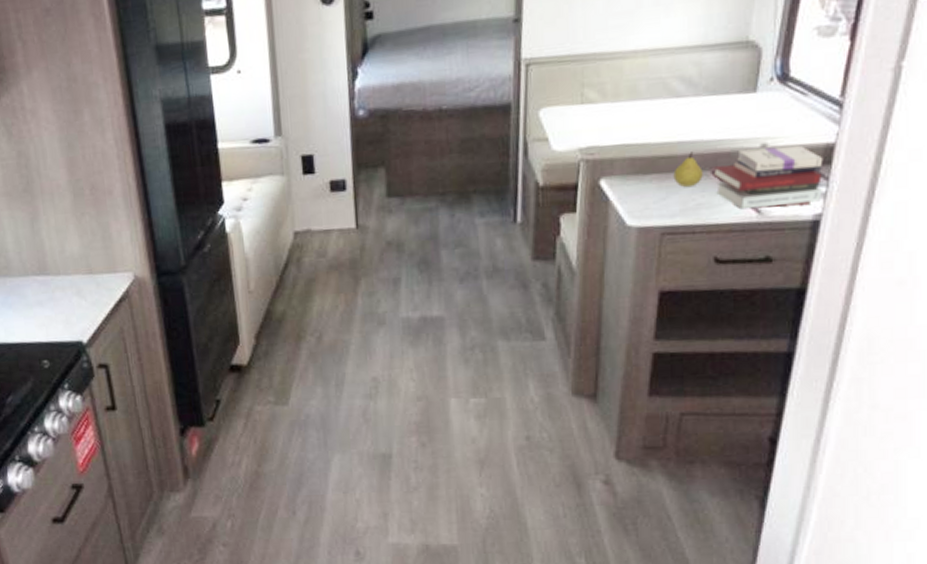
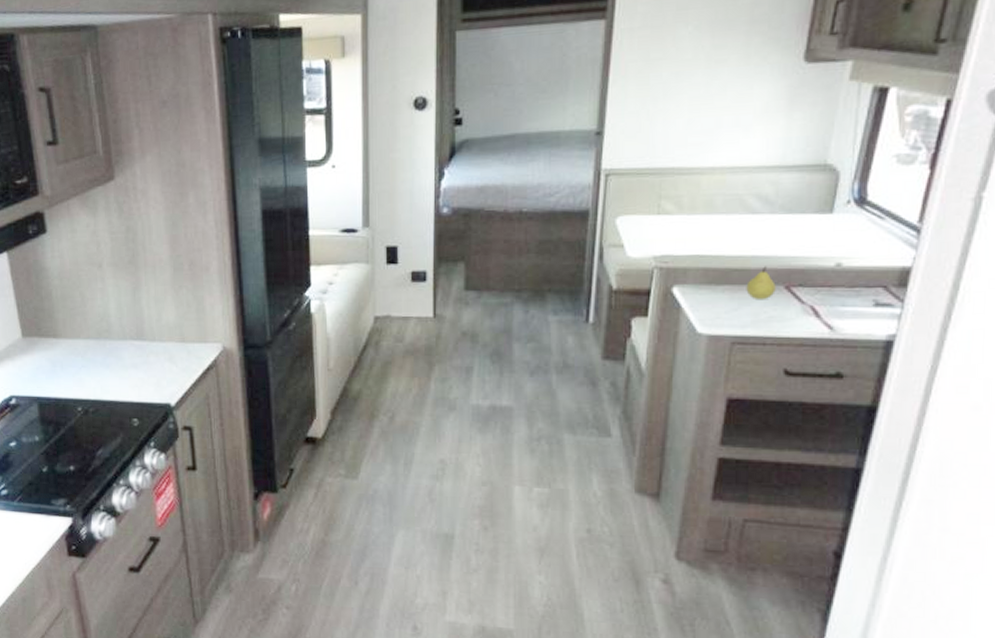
books: present [713,145,823,210] -> none [786,266,899,326]

